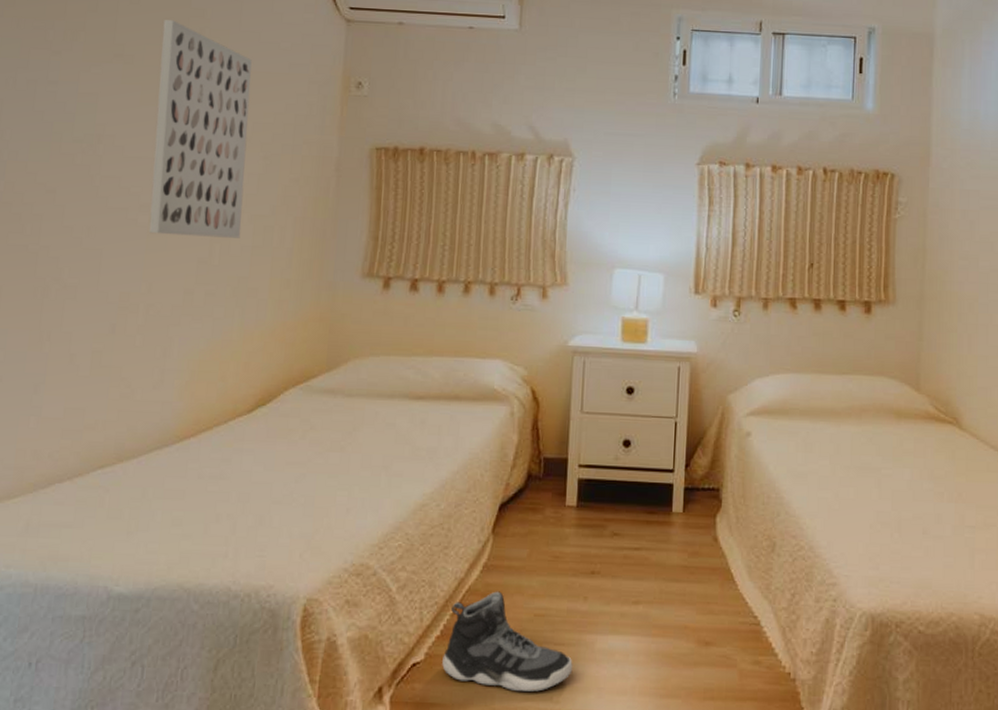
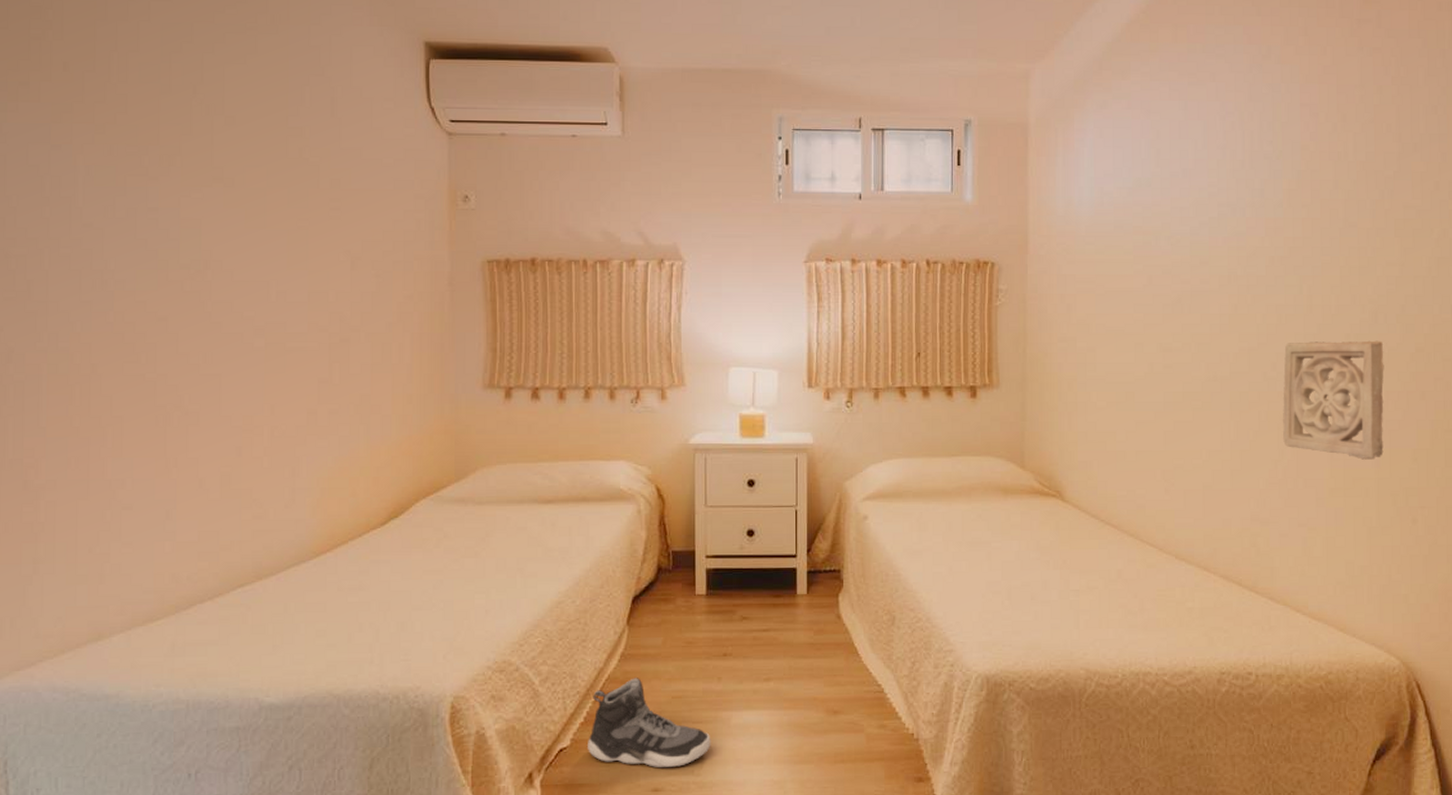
wall art: present [148,20,252,238] -> none [261,140,359,357]

